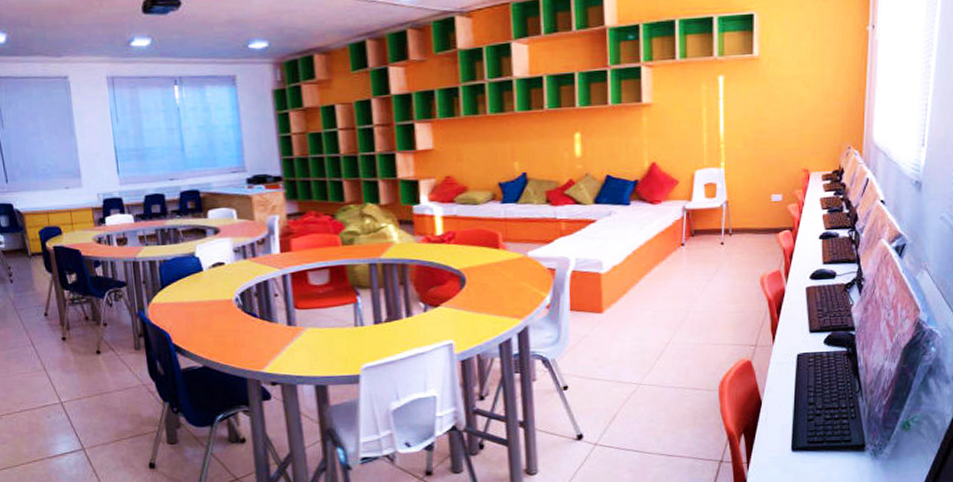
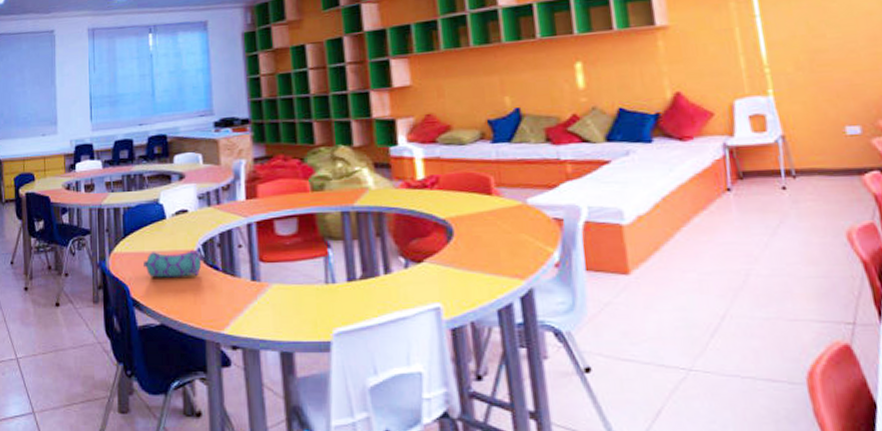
pencil case: none [183,298,241,326] -> present [143,249,202,278]

